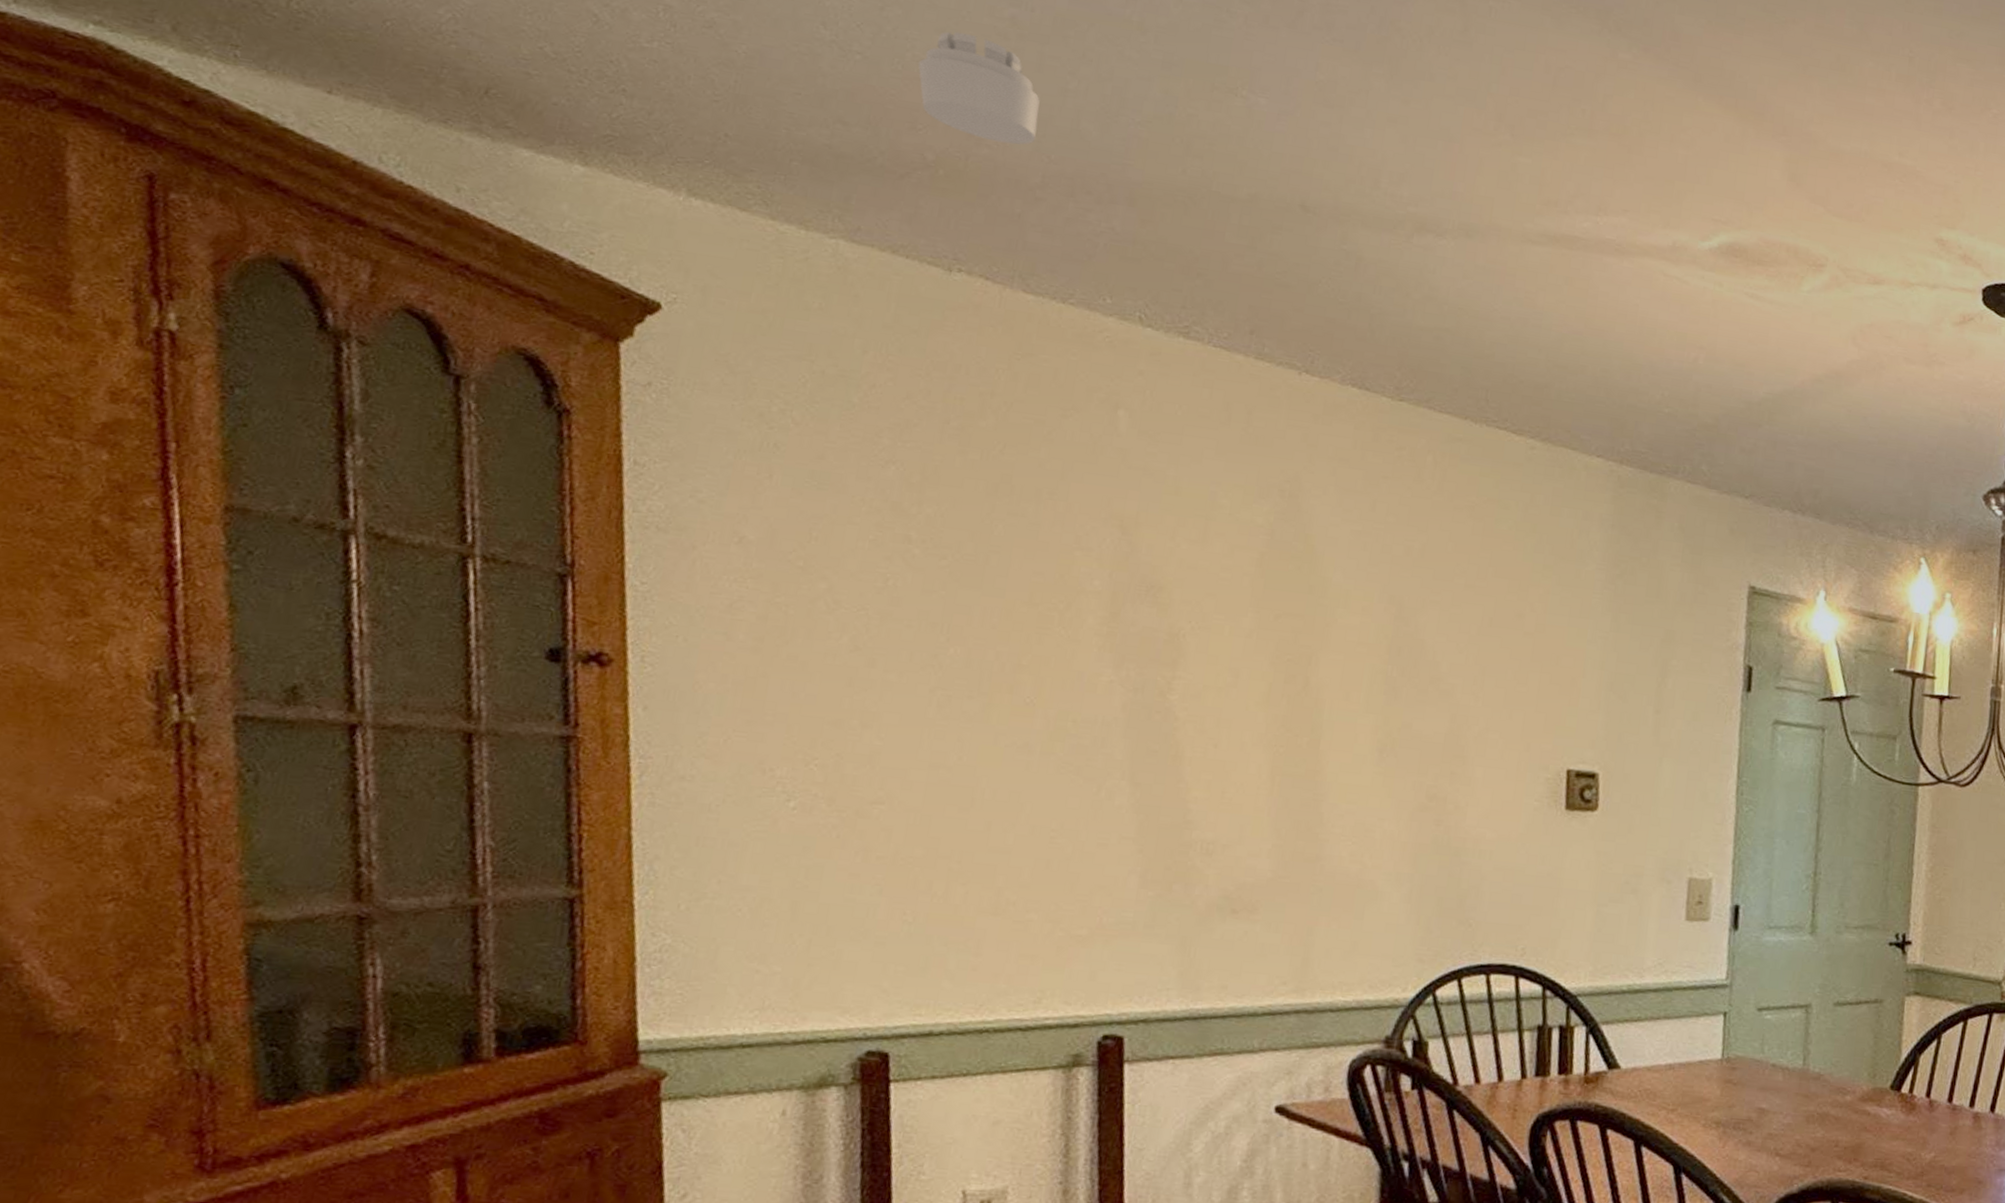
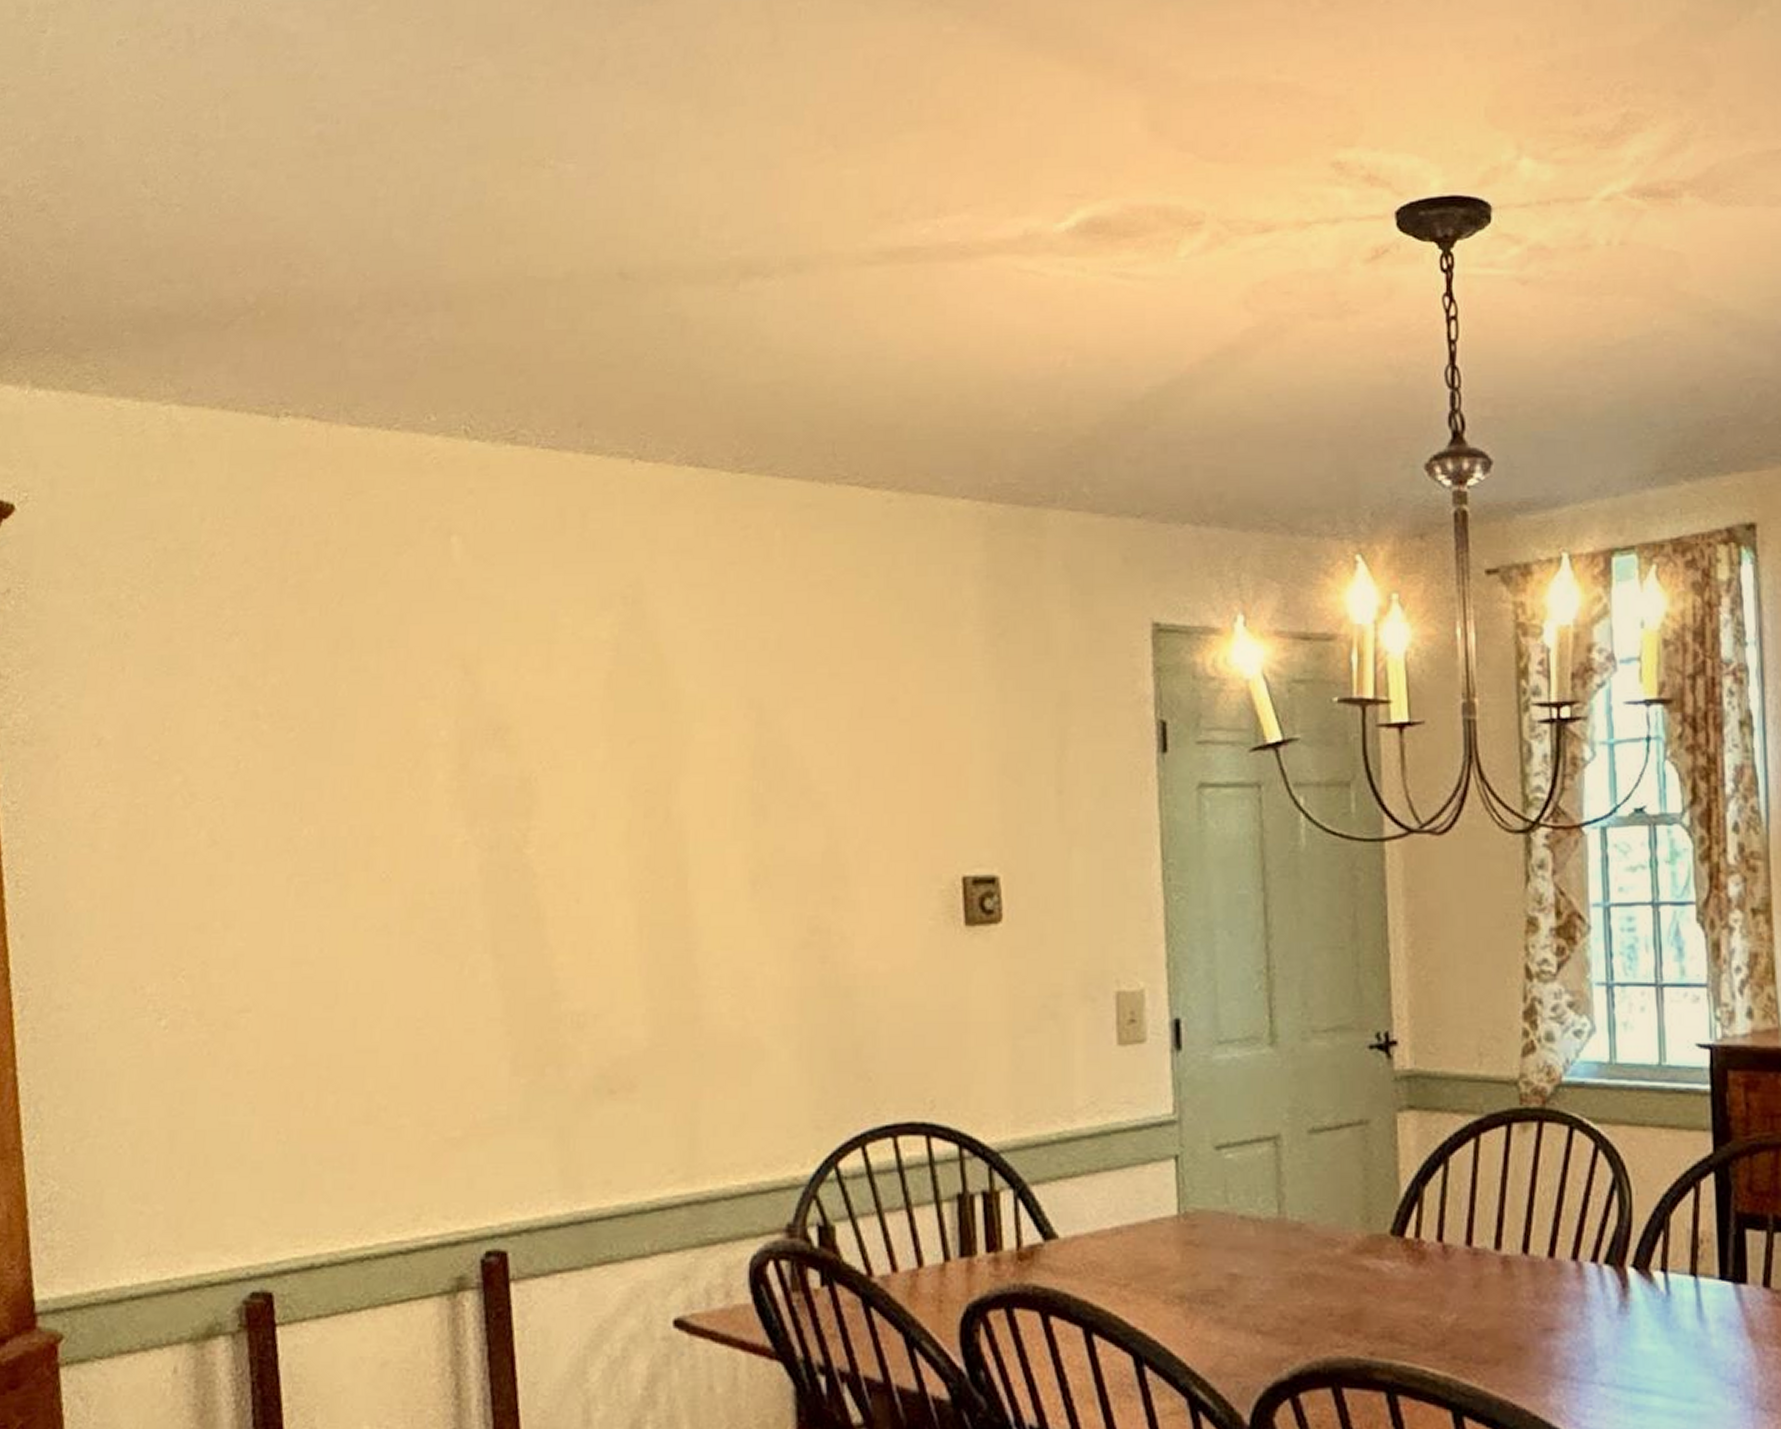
smoke detector: present [918,31,1040,145] -> none [234,161,351,270]

